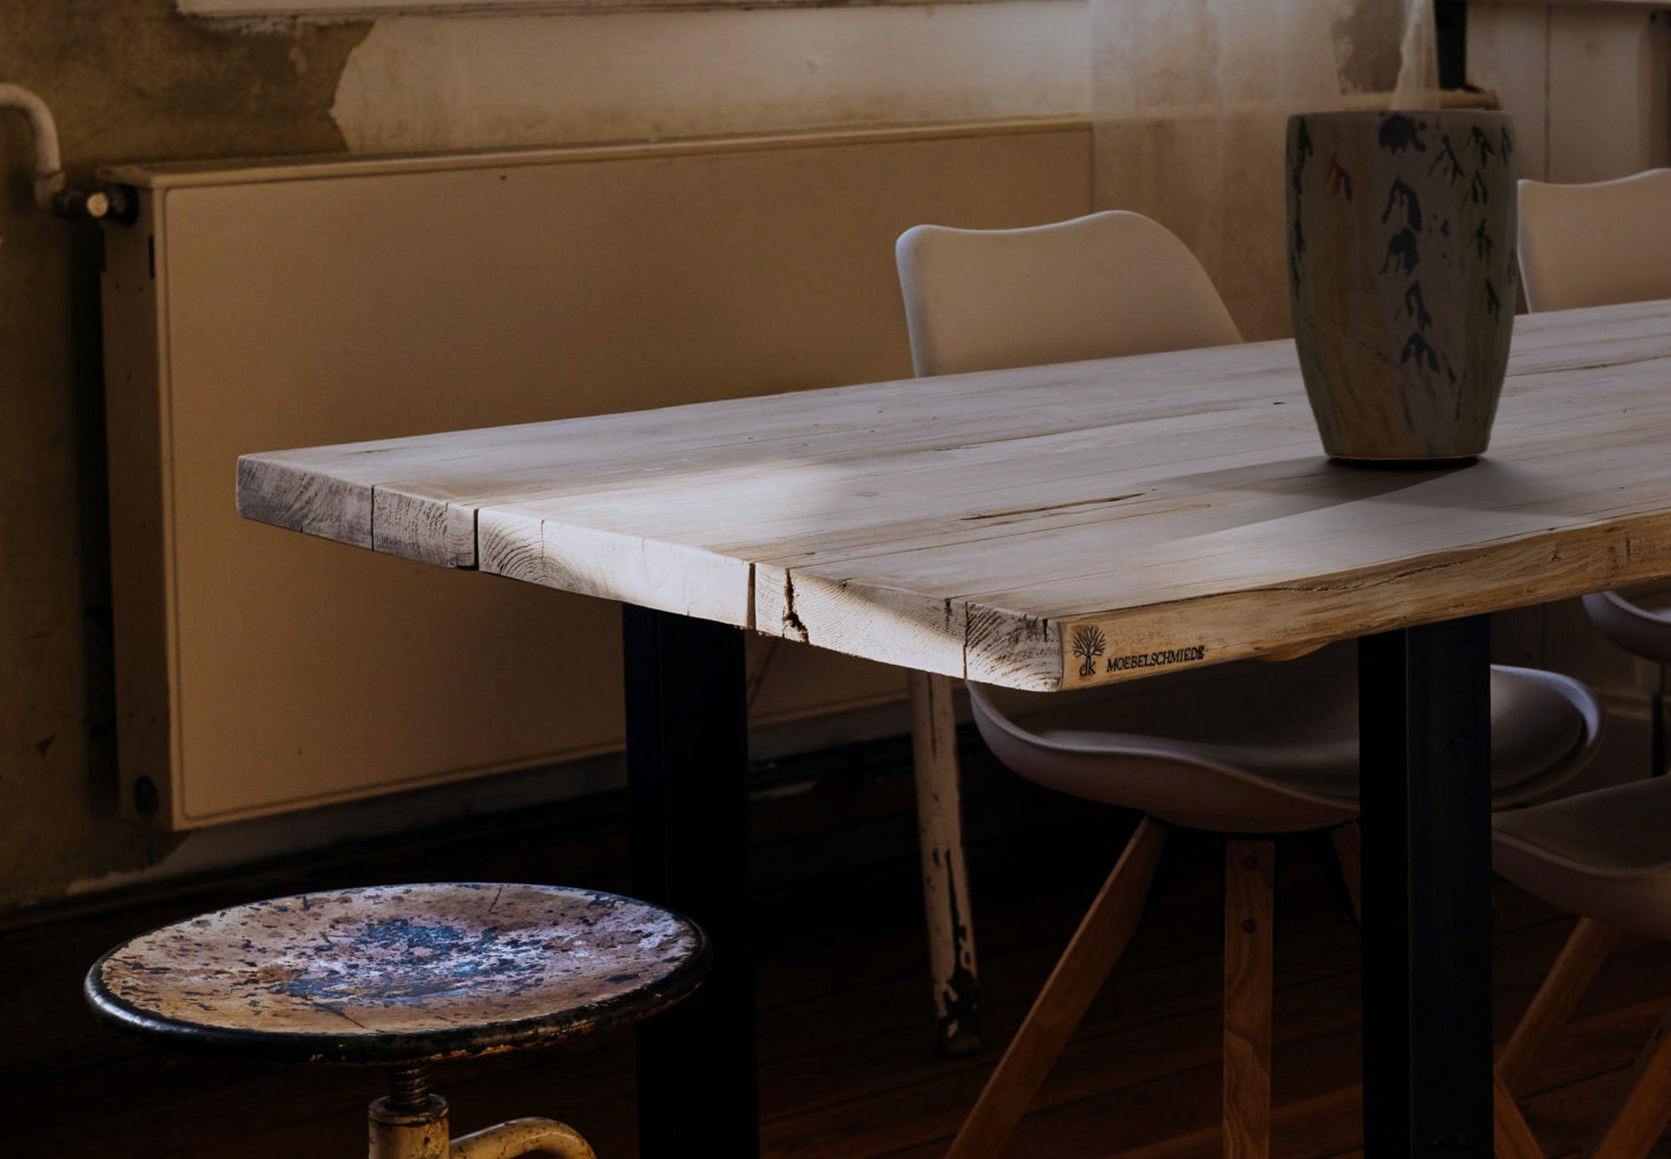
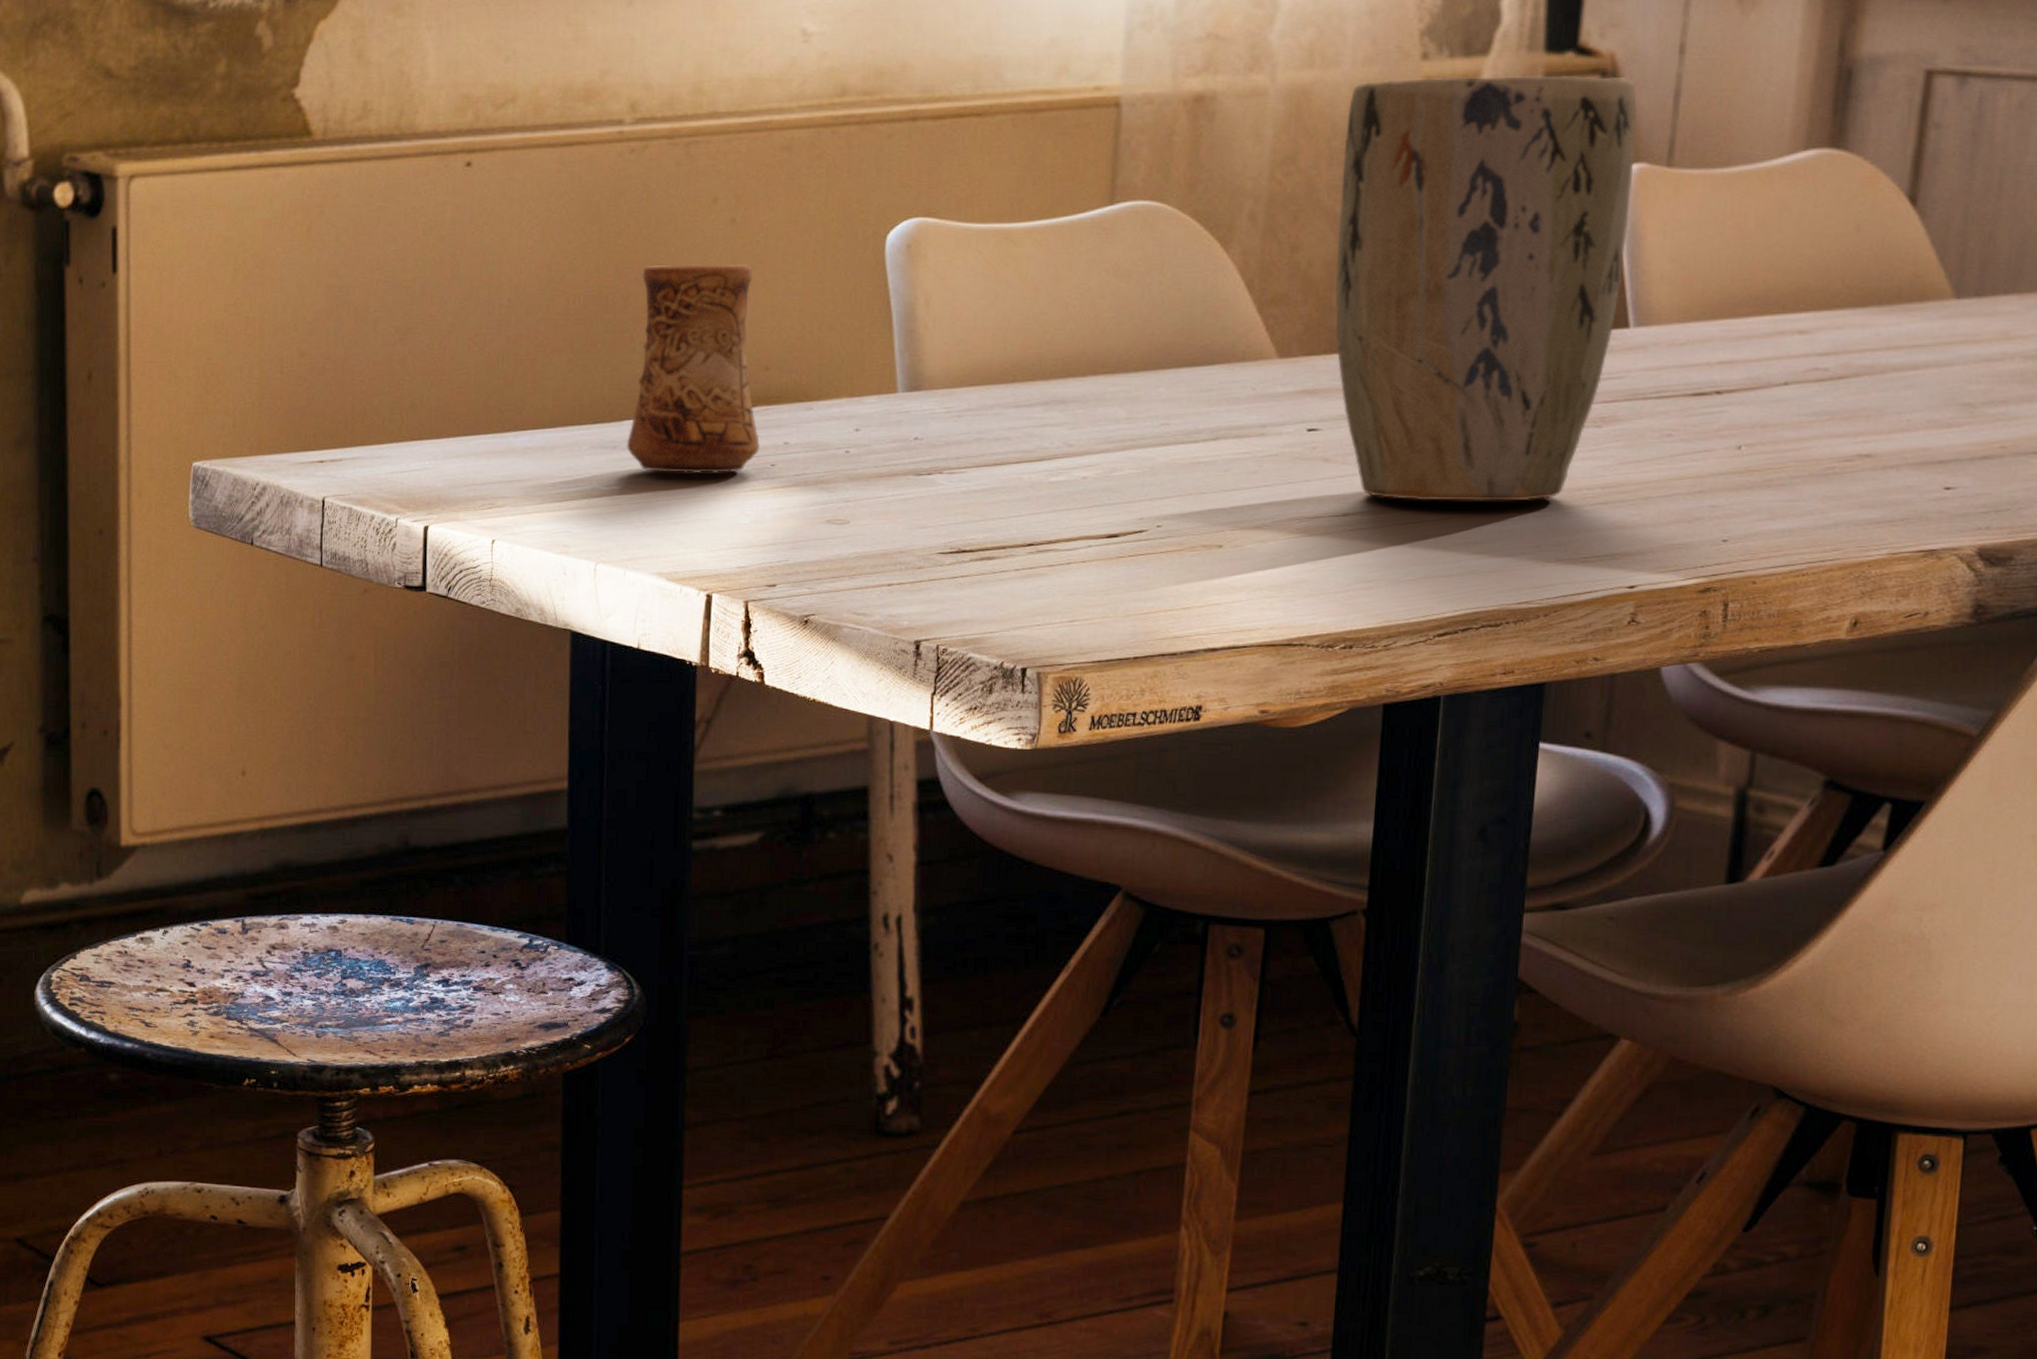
cup: none [666,266,792,455] -> present [626,264,760,475]

